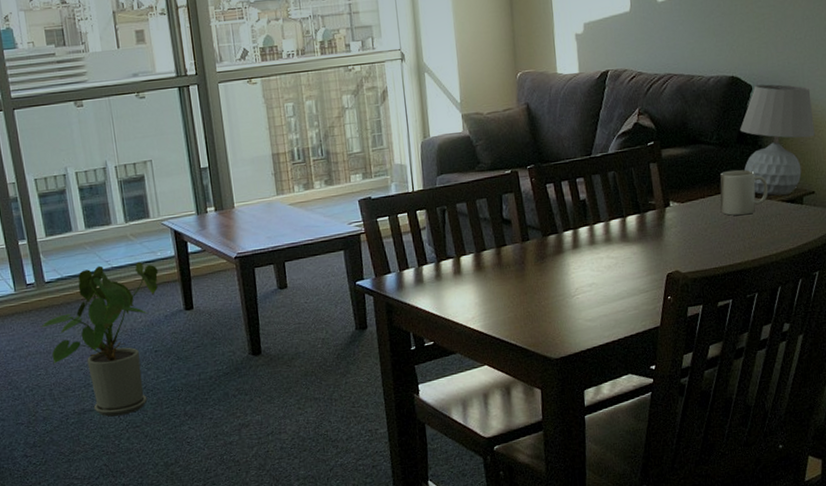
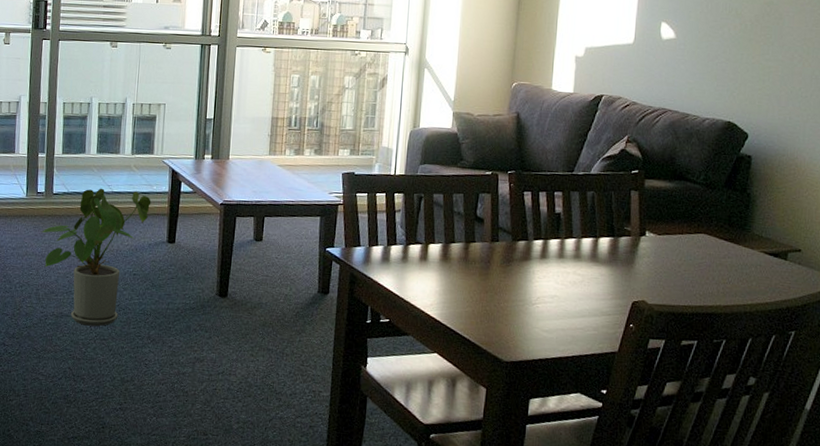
mug: present [719,169,769,216] -> none [698,212,752,260]
table lamp: present [739,84,815,196] -> none [728,134,810,248]

